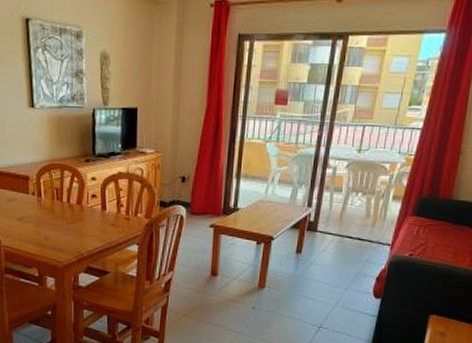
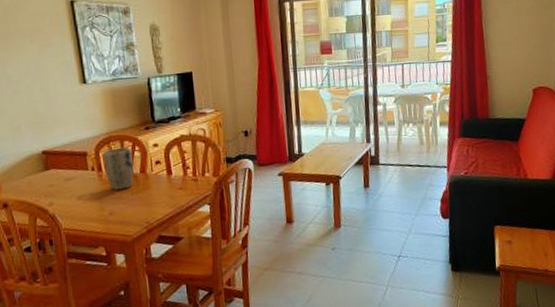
plant pot: none [43,176,71,218] -> present [103,147,134,190]

